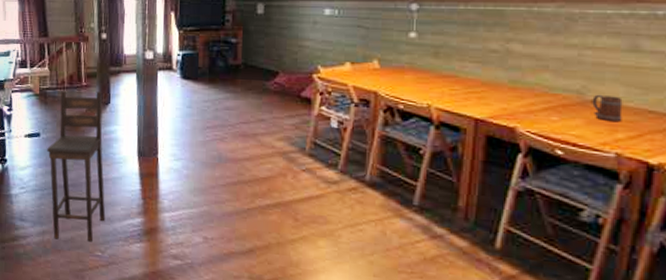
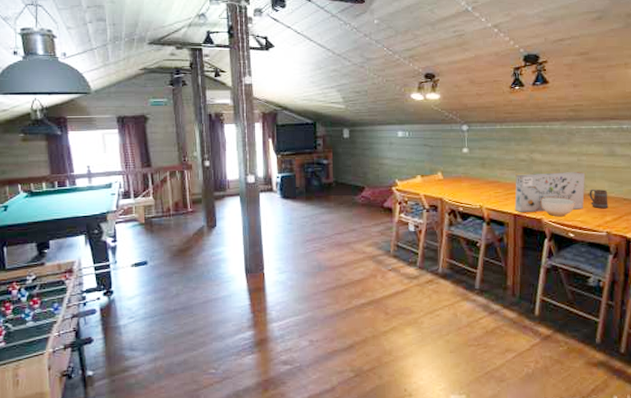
bar stool: present [47,91,106,242] -> none [155,216,217,364]
toy set box: none [477,68,589,120] -> present [514,172,586,212]
bowl: none [515,101,569,128] -> present [540,197,575,217]

